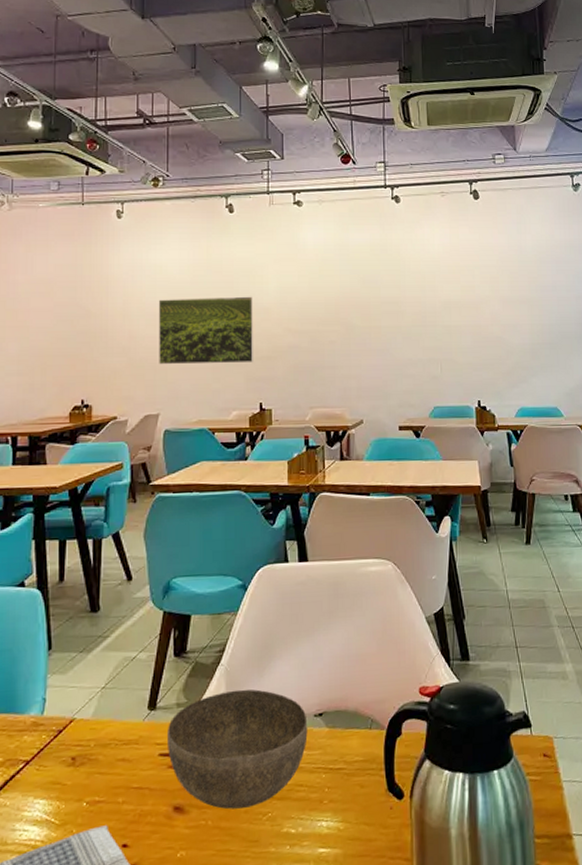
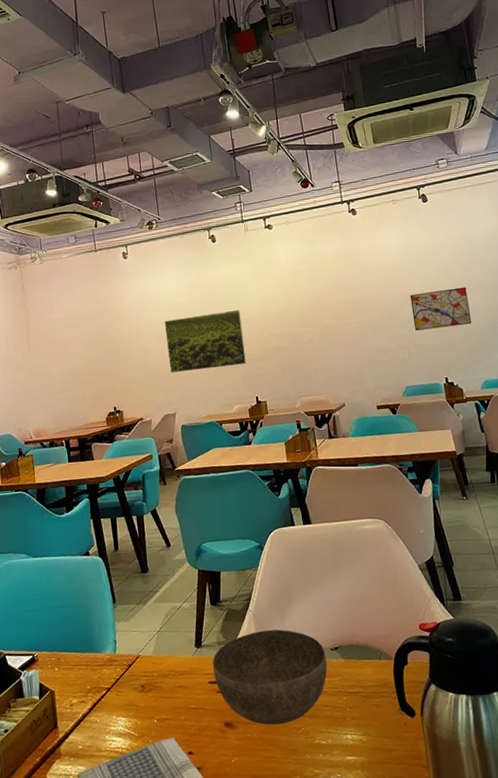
wall art: none [449,300,512,344] -> present [410,286,471,331]

